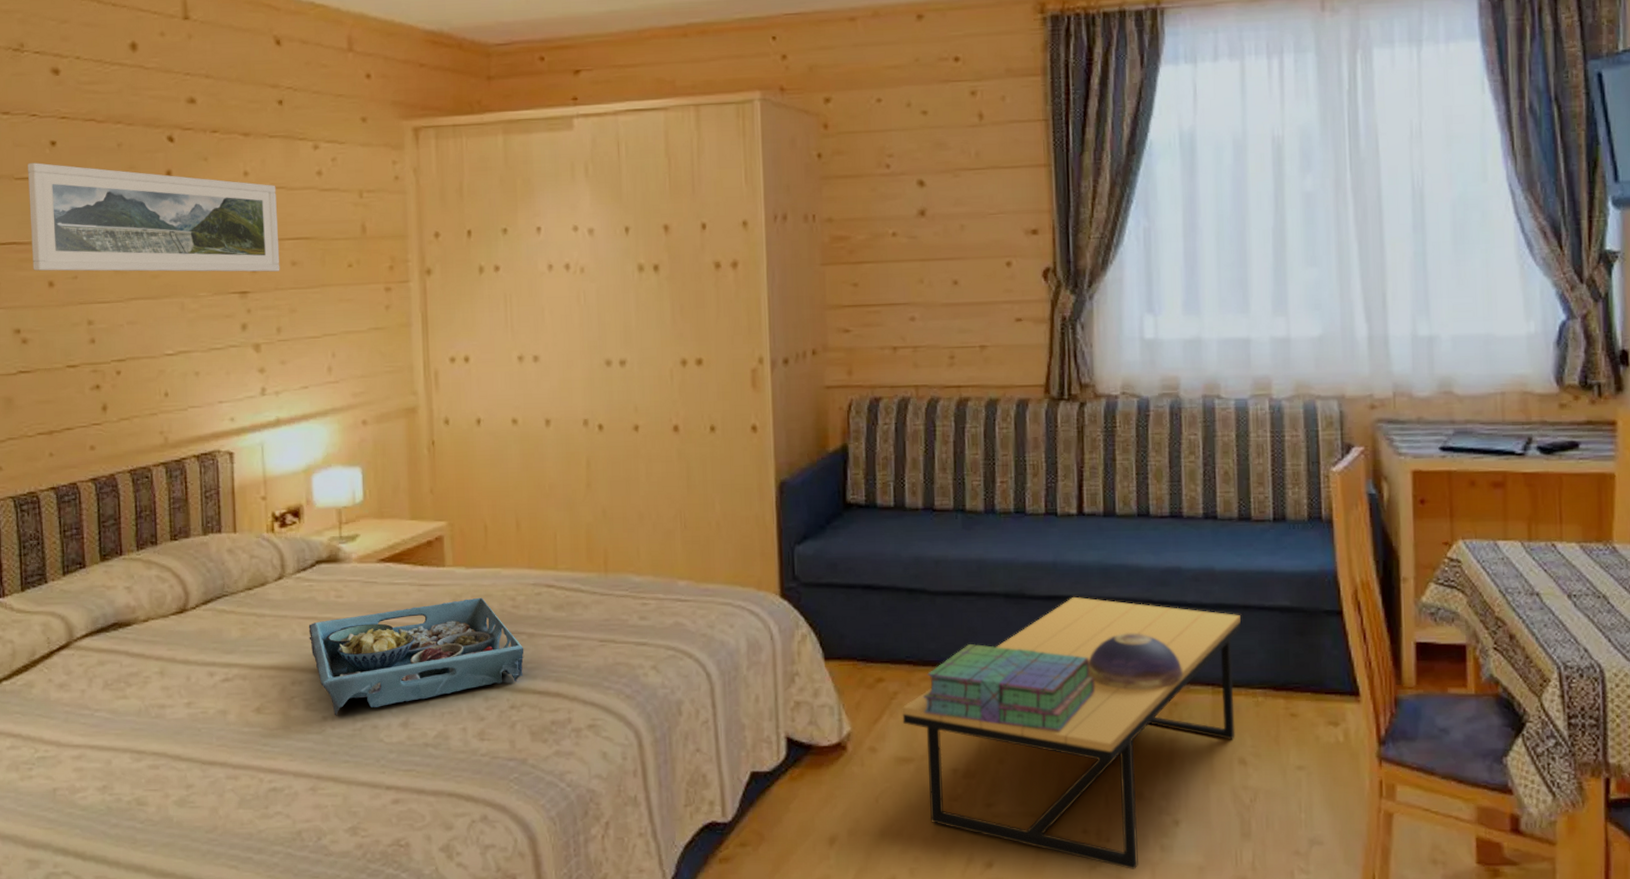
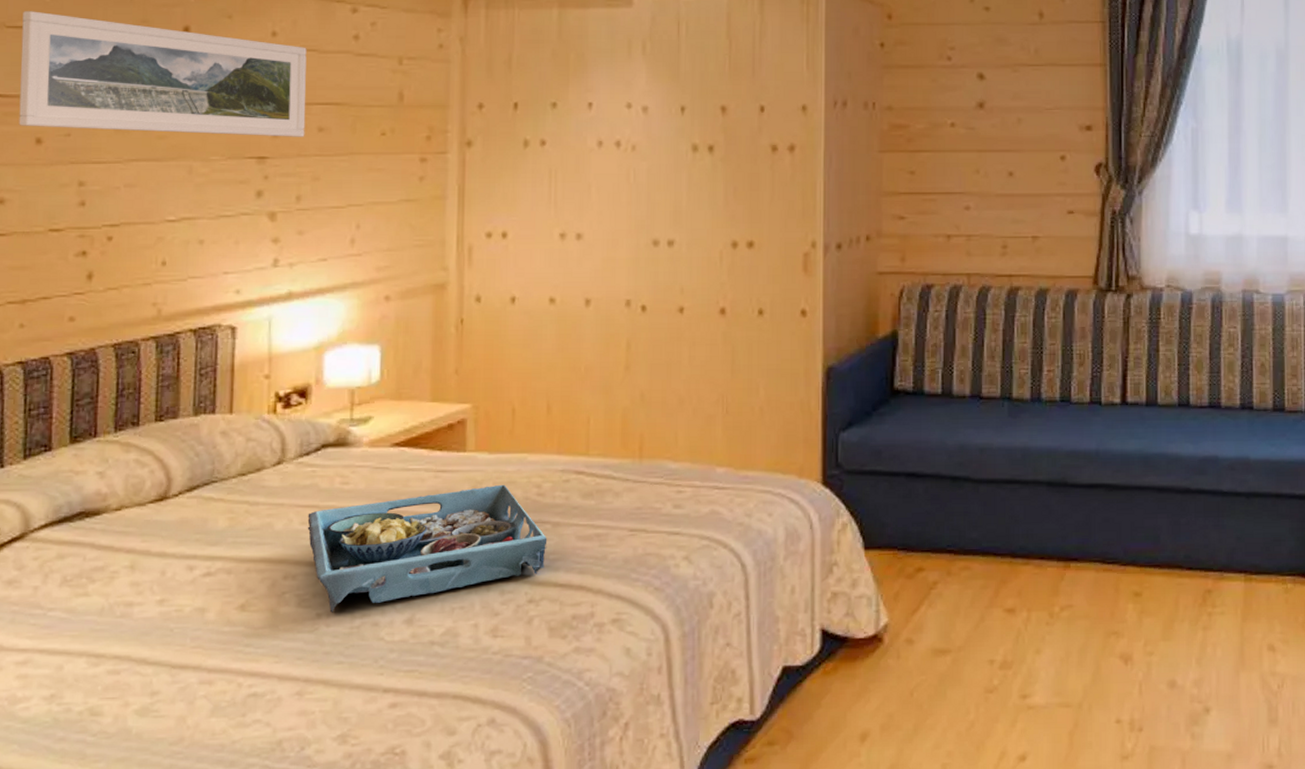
coffee table: present [902,596,1241,869] -> none [941,485,1273,759]
stack of books: present [922,643,1095,732] -> none [962,532,1133,621]
decorative bowl: present [1088,633,1184,691] -> none [1126,521,1218,579]

